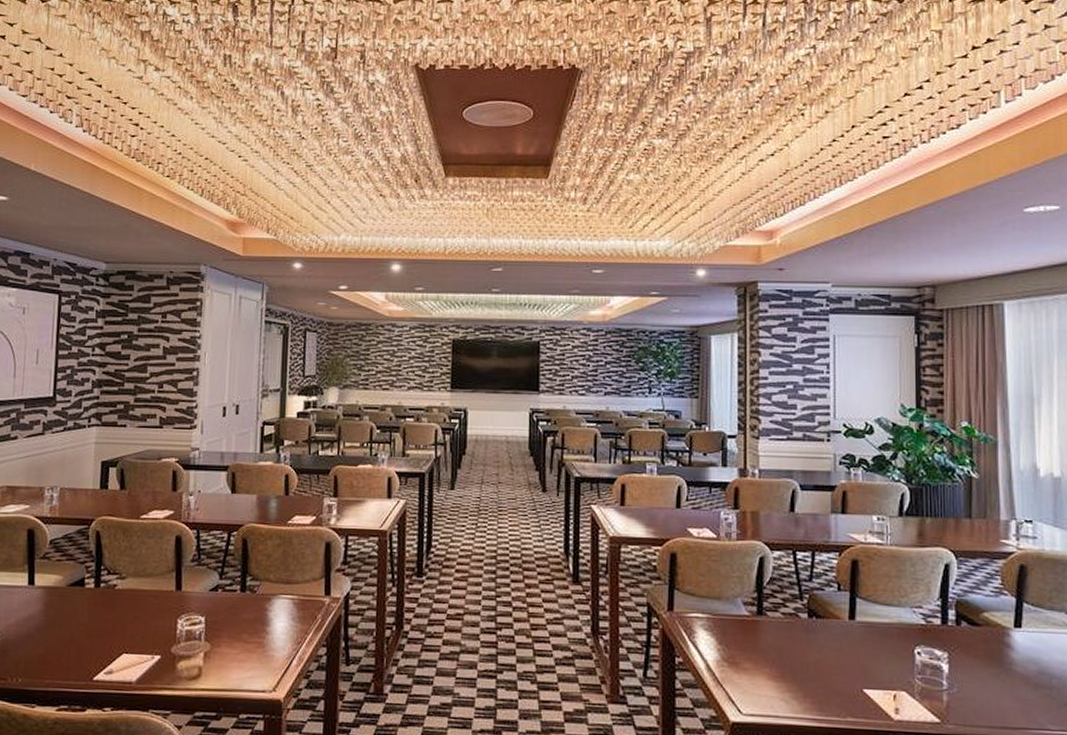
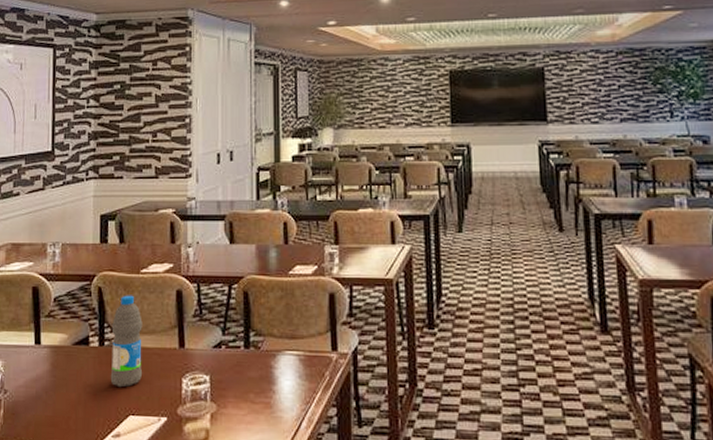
water bottle: none [105,539,140,627] -> present [110,295,143,388]

